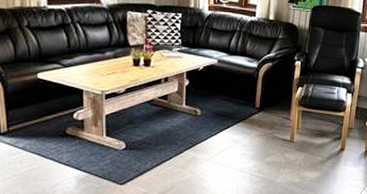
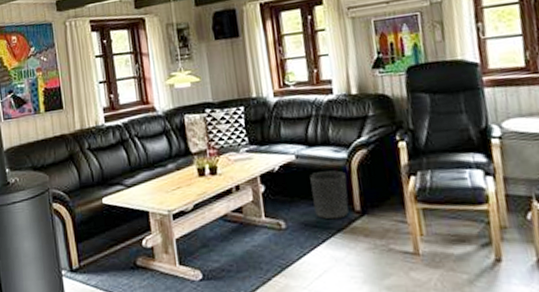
waste bin: none [225,75,254,112] -> present [310,170,349,220]

